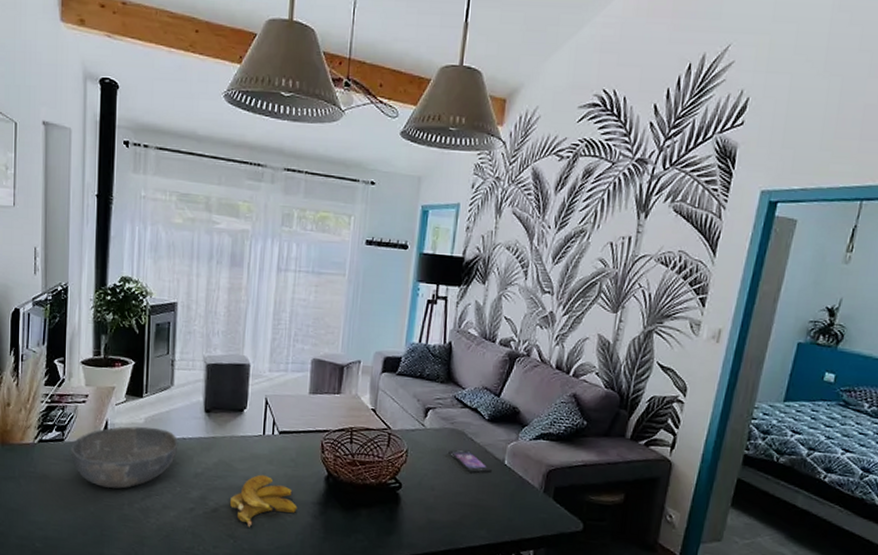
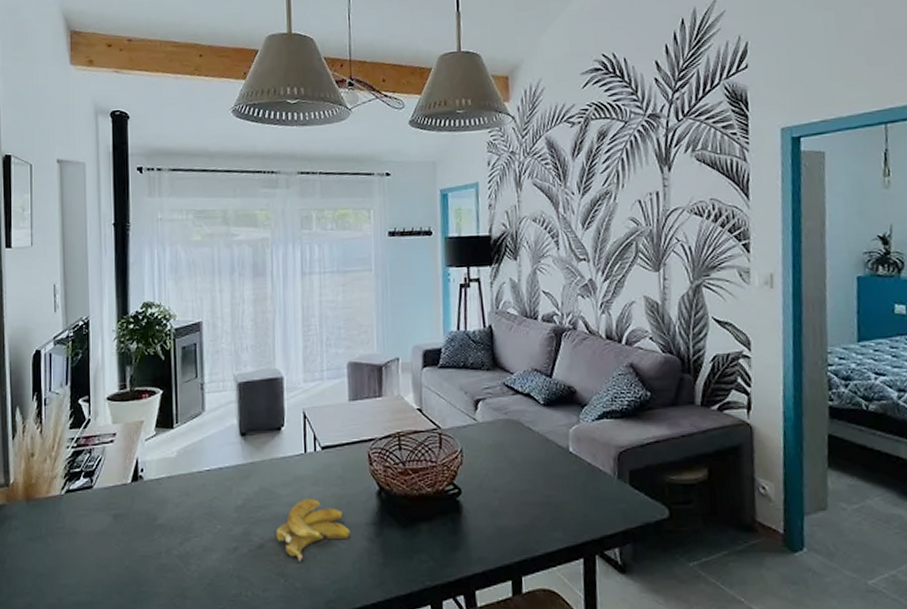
bowl: present [71,426,179,489] -> none [100,460,215,535]
smartphone: present [448,449,492,474] -> none [506,441,557,467]

